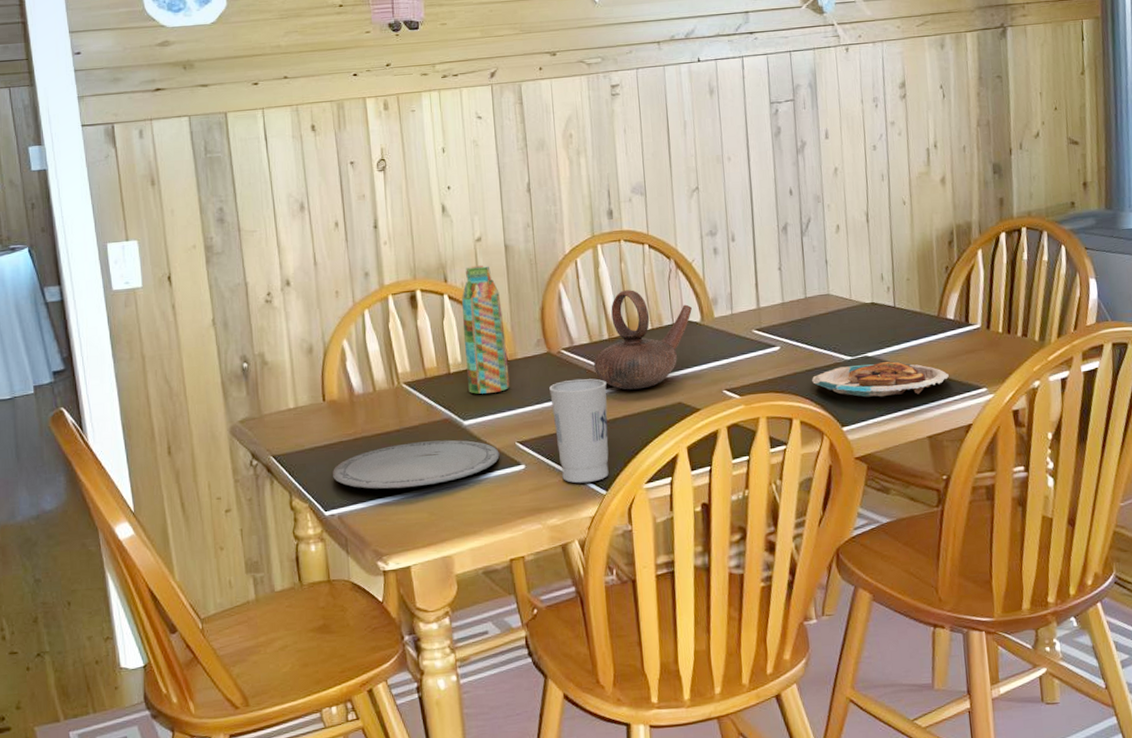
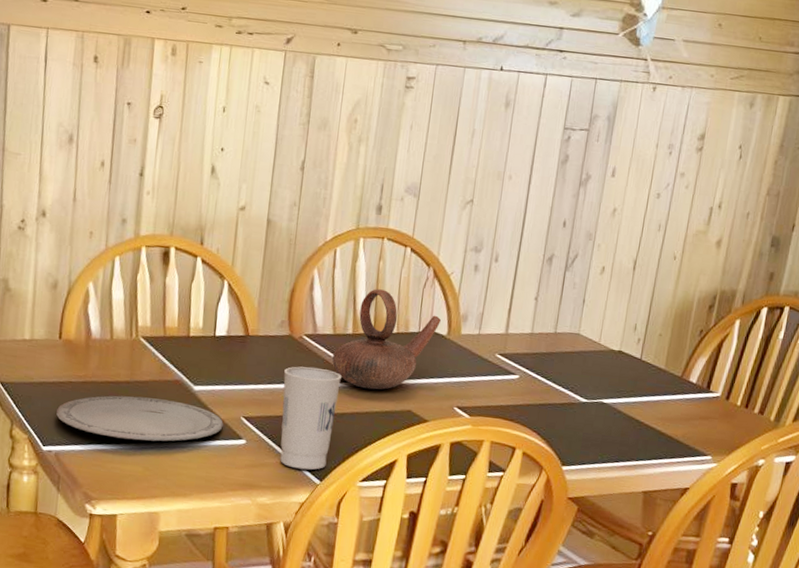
water bottle: present [462,265,510,394] -> none [204,233,253,365]
plate: present [811,361,949,397] -> none [542,407,678,449]

